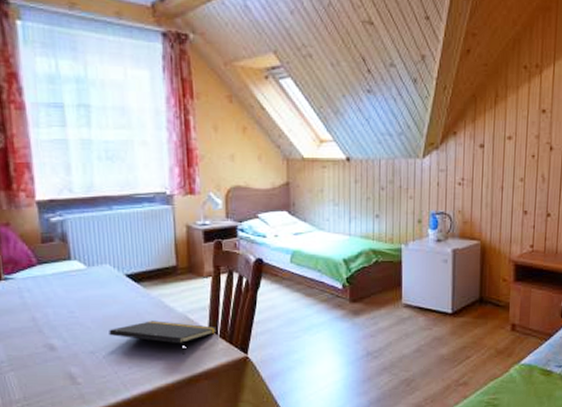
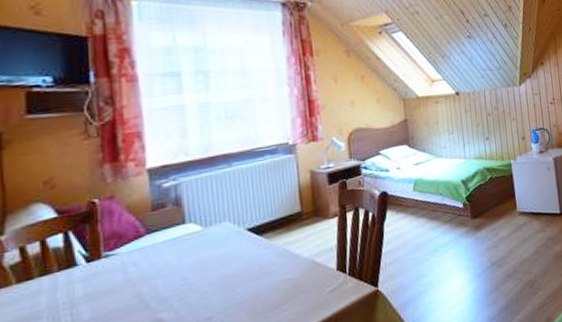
notepad: present [109,320,217,355] -> none [228,265,345,301]

